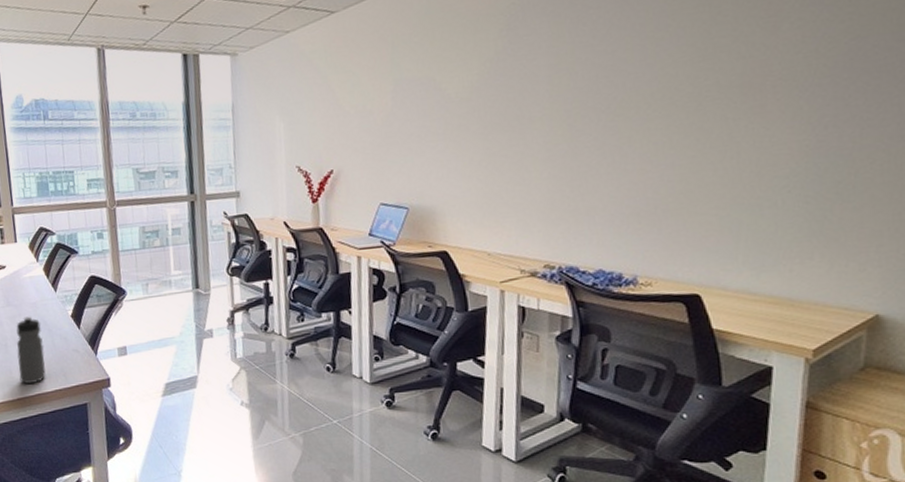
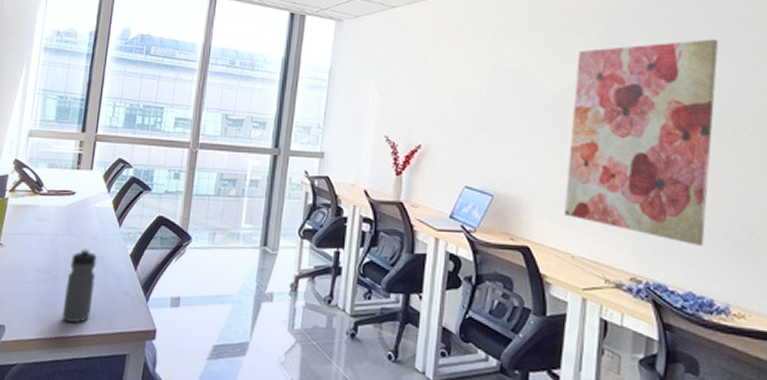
wall art: none [477,17,621,227] -> present [564,39,719,246]

